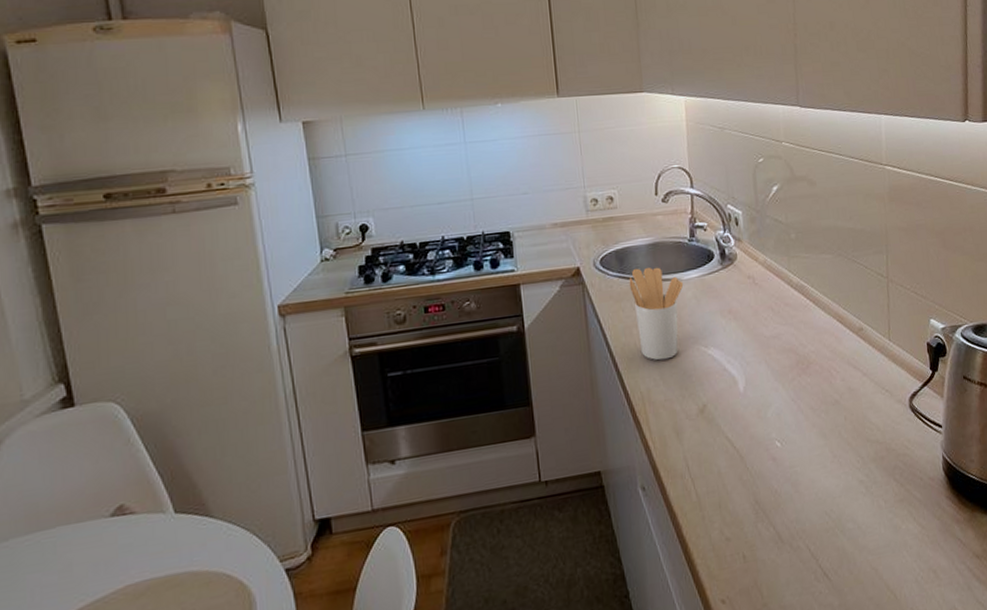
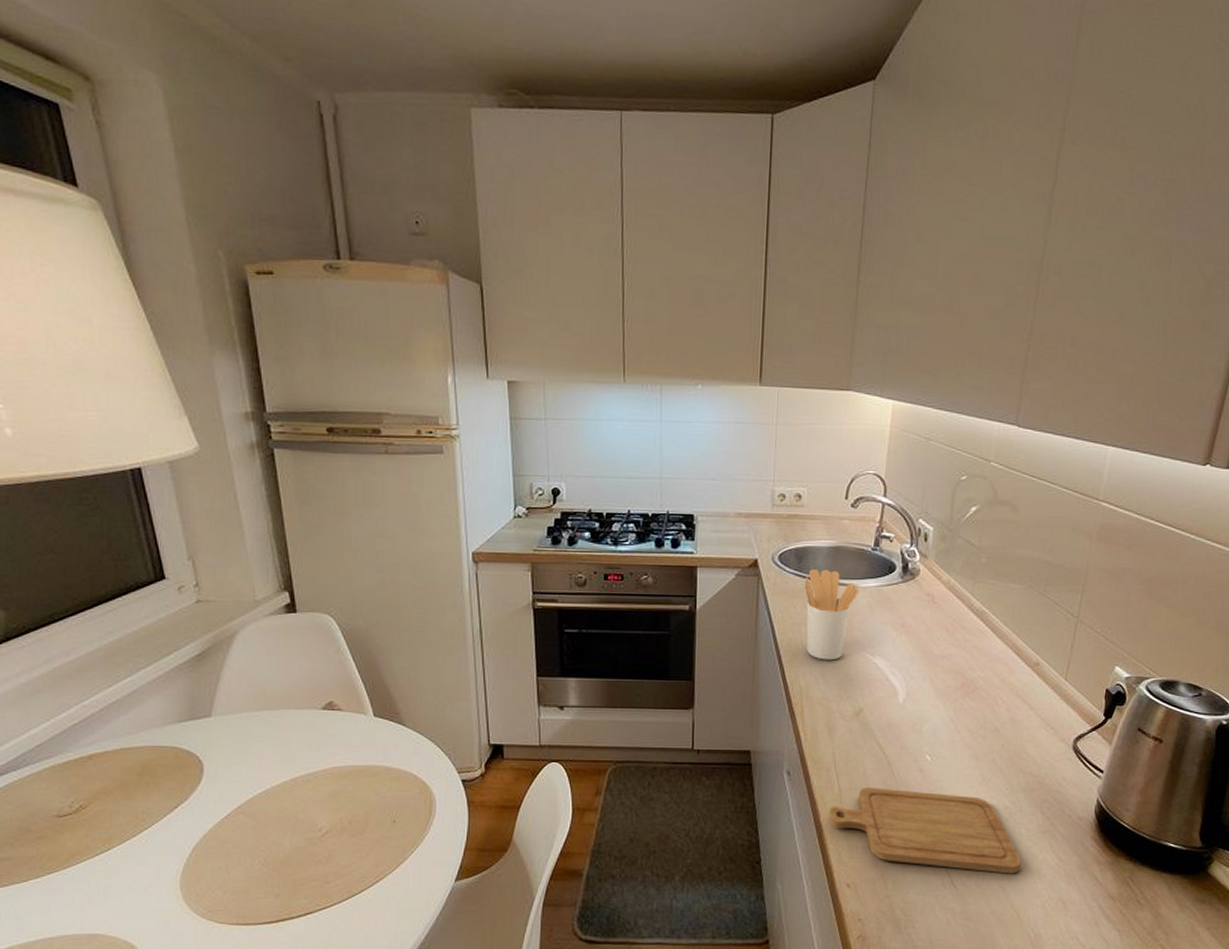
chopping board: none [690,476,887,565] -> present [828,788,1022,874]

